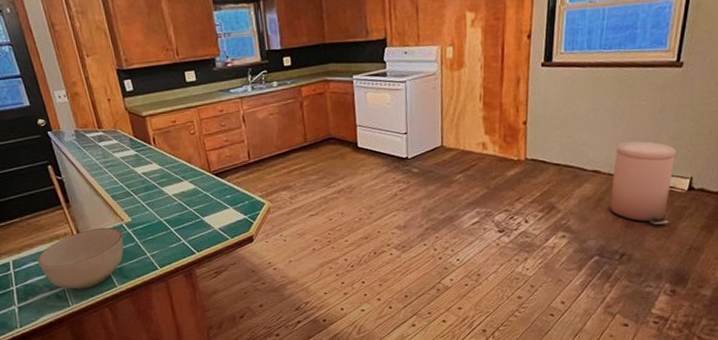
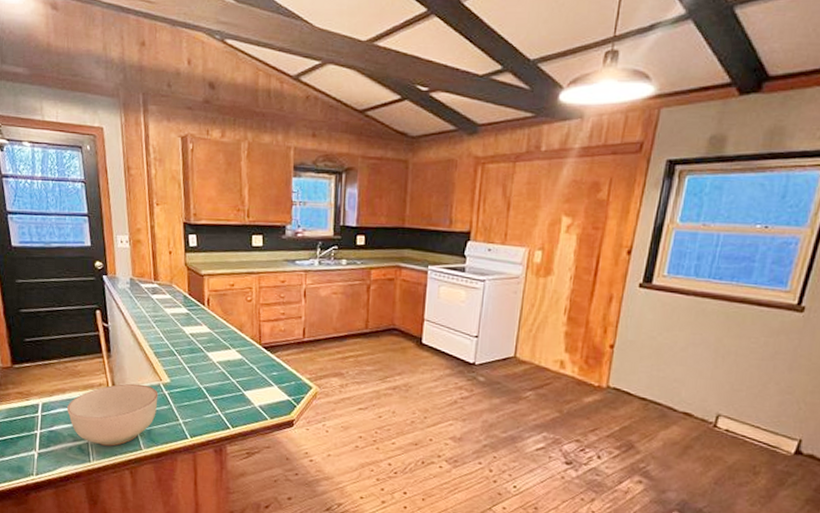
pedal bin: present [609,141,677,225] -> none [697,385,786,489]

